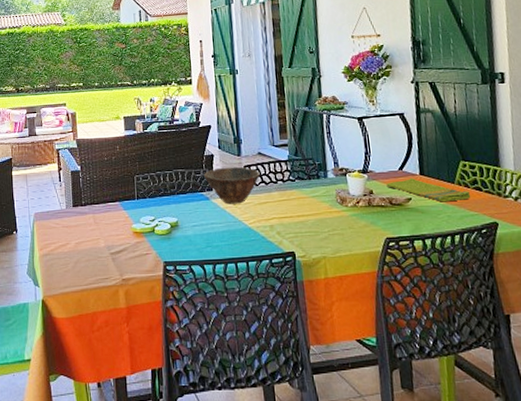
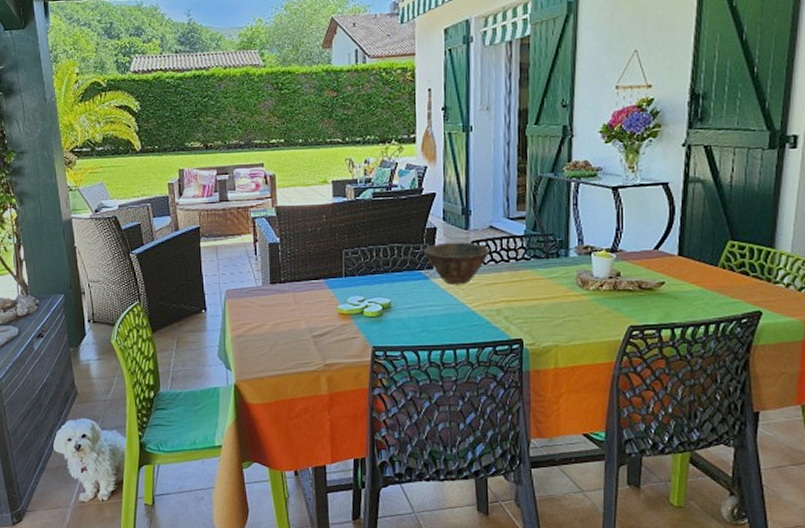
dish towel: present [386,177,471,202] -> none [637,258,735,288]

